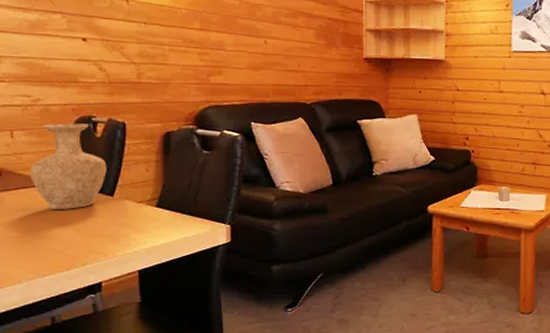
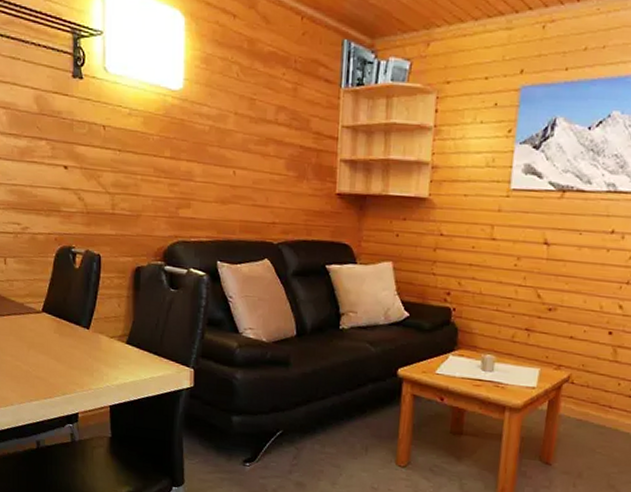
vase: present [30,123,107,209] -> none [20,252,84,339]

